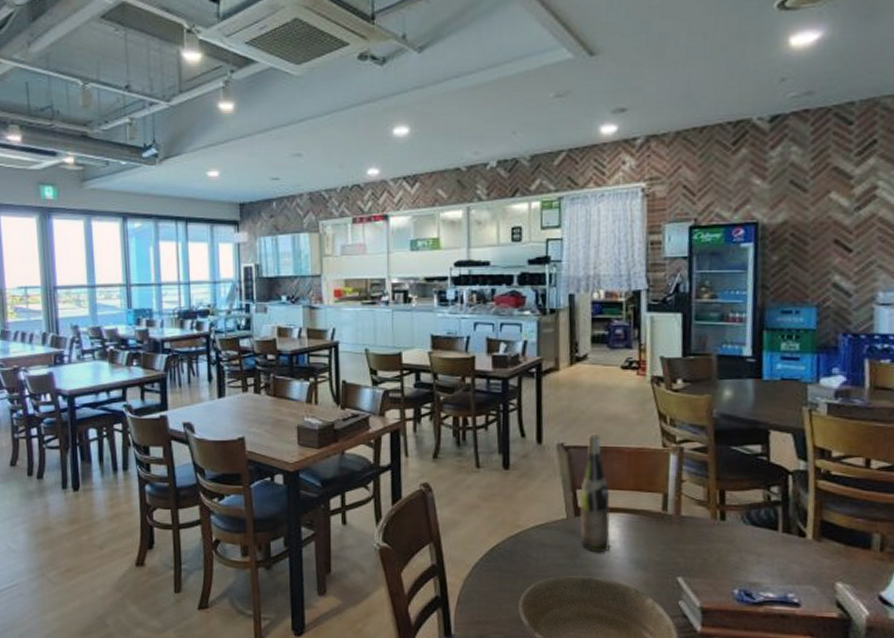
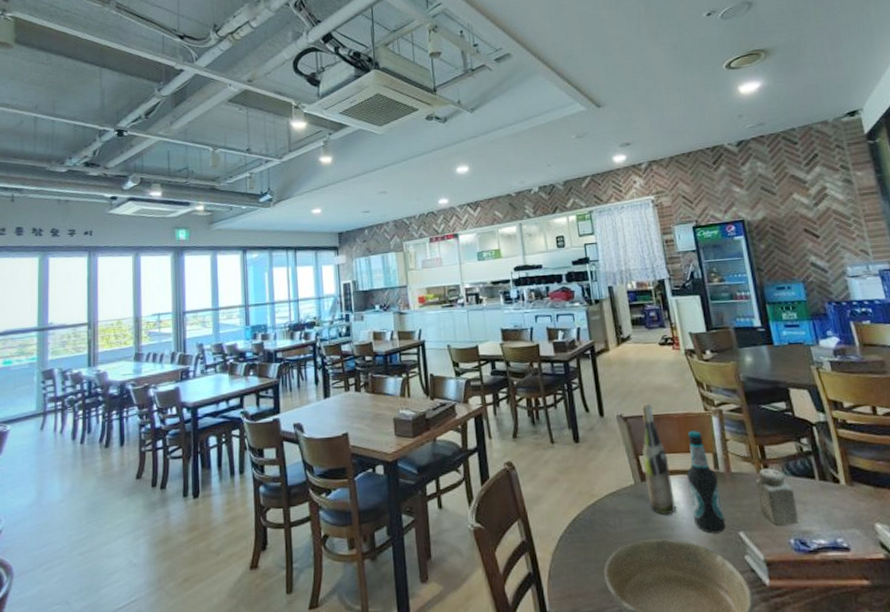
bottle: none [628,468,664,576] -> present [686,430,726,534]
salt shaker: none [706,514,750,575] -> present [755,468,799,526]

